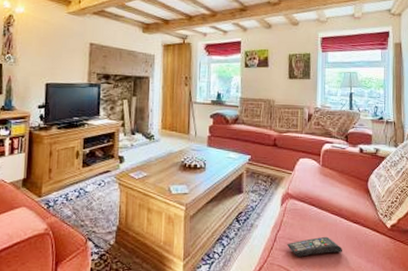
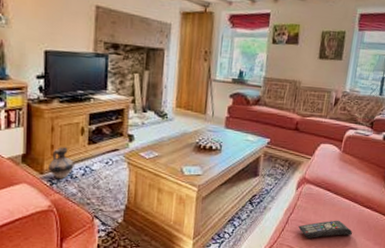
ceramic jug: none [46,170,70,202] -> present [48,147,74,180]

